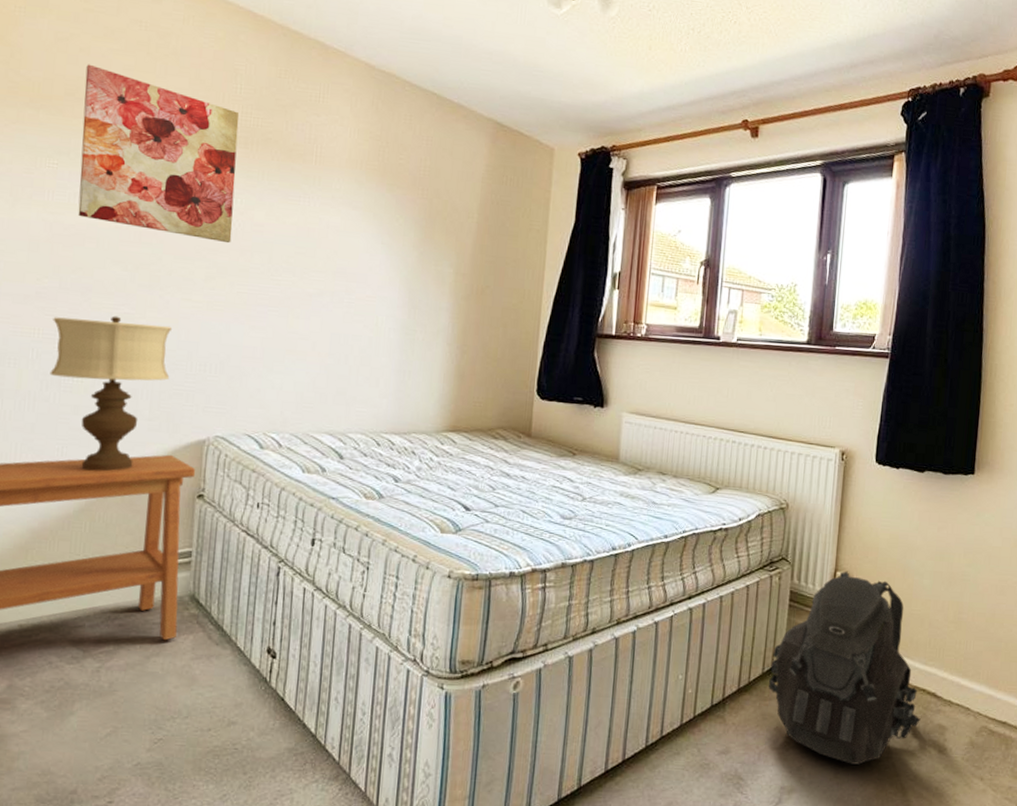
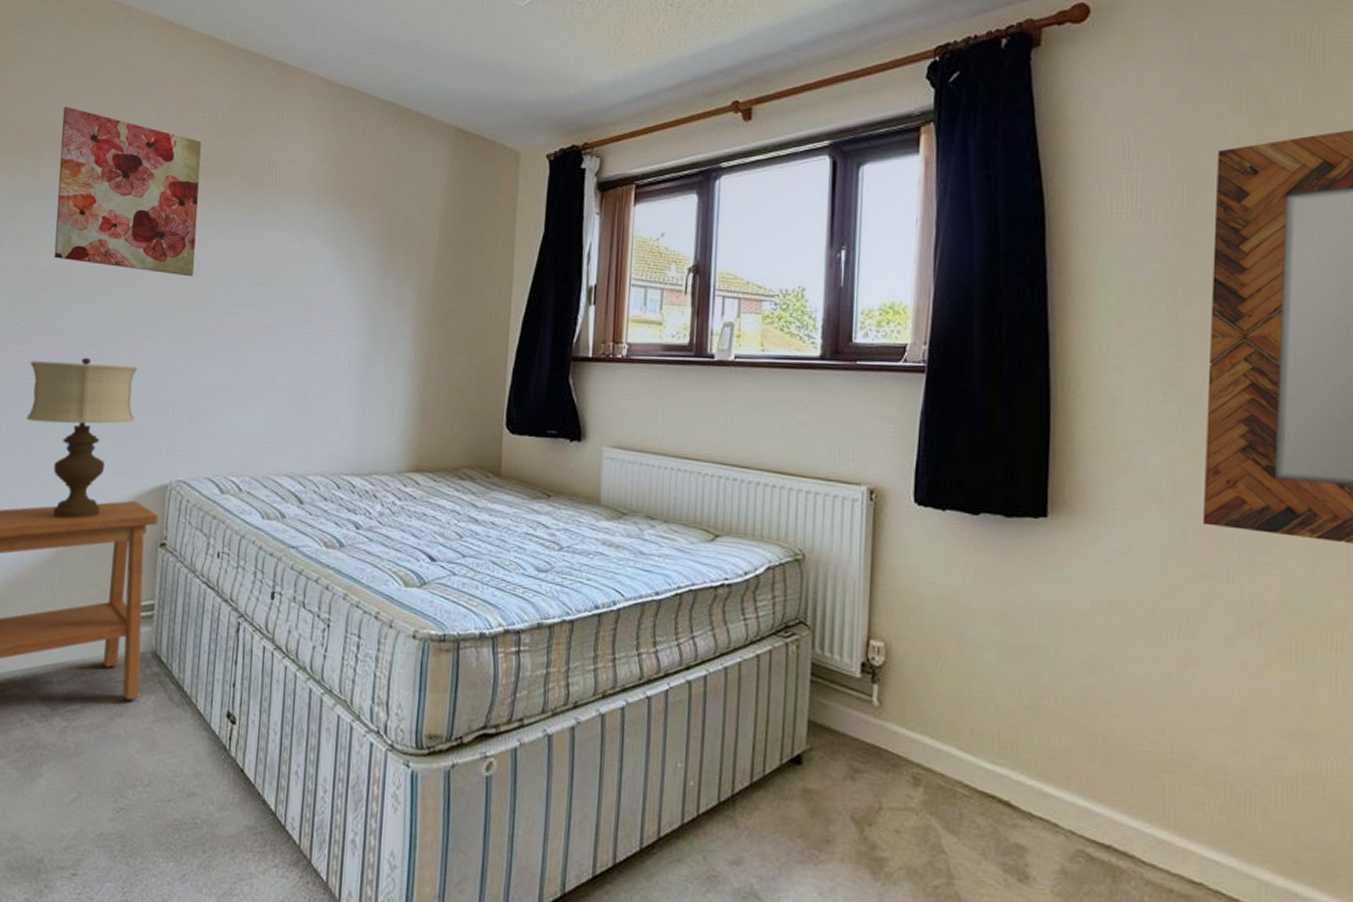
backpack: present [769,572,921,765] -> none [789,640,991,890]

